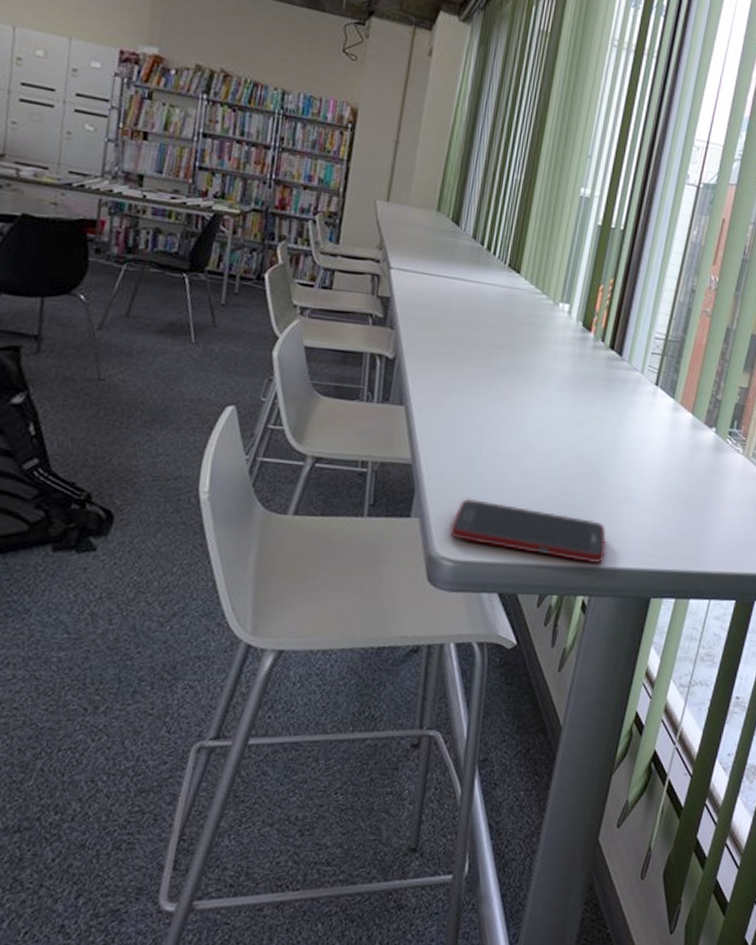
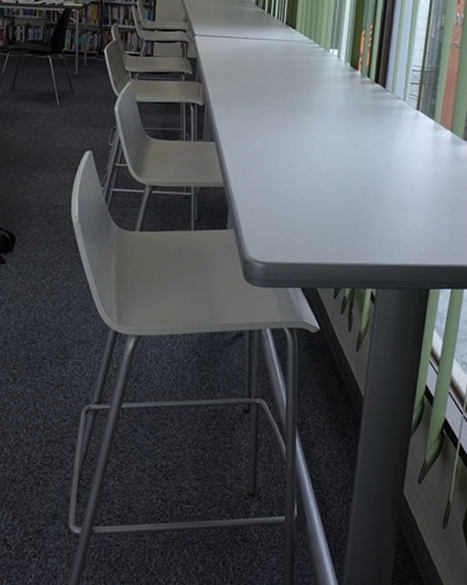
cell phone: present [449,498,606,564] -> none [258,212,387,262]

